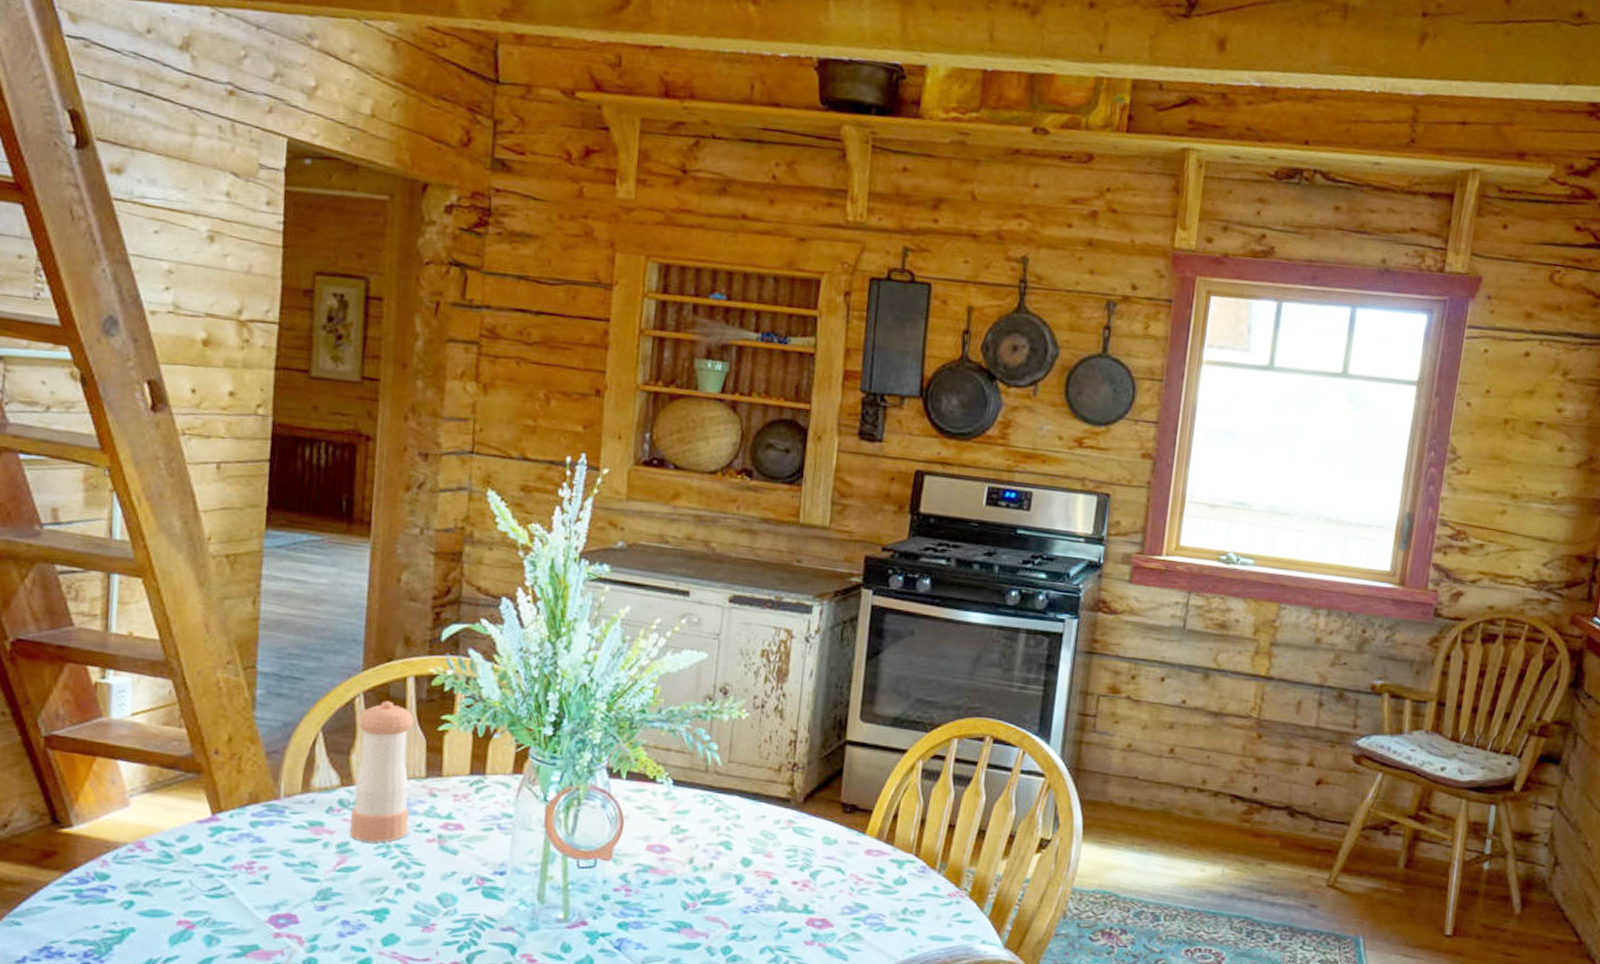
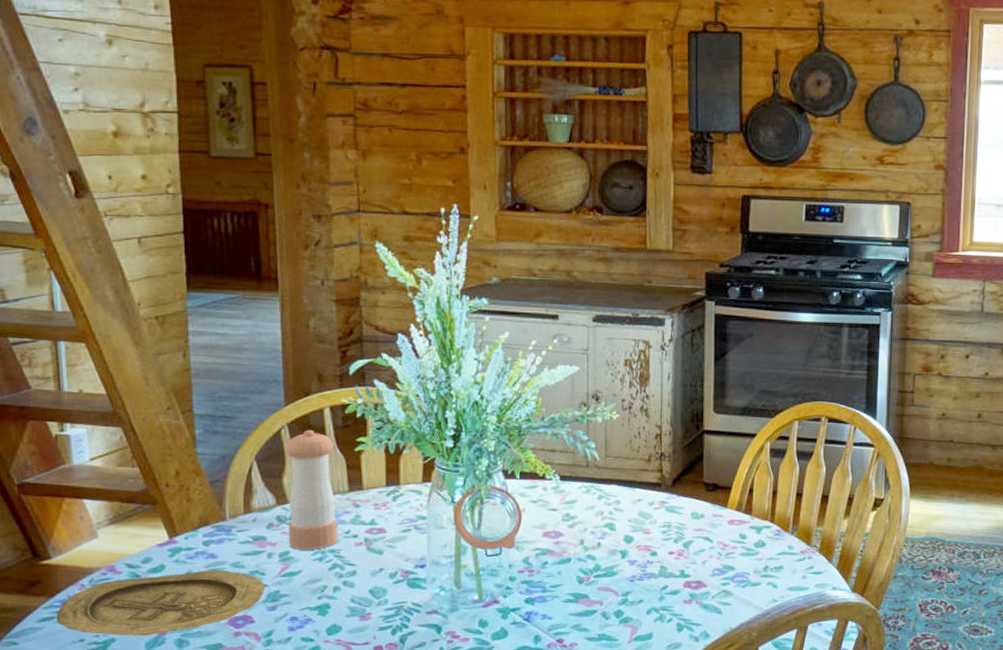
plate: none [69,856,316,928] -> present [56,570,265,636]

